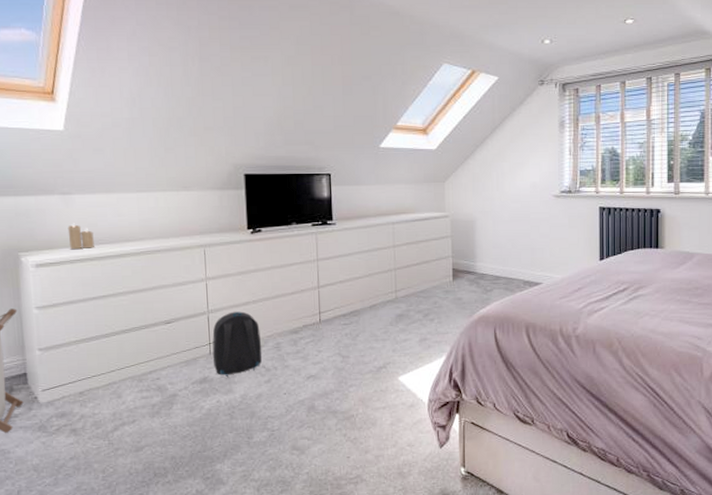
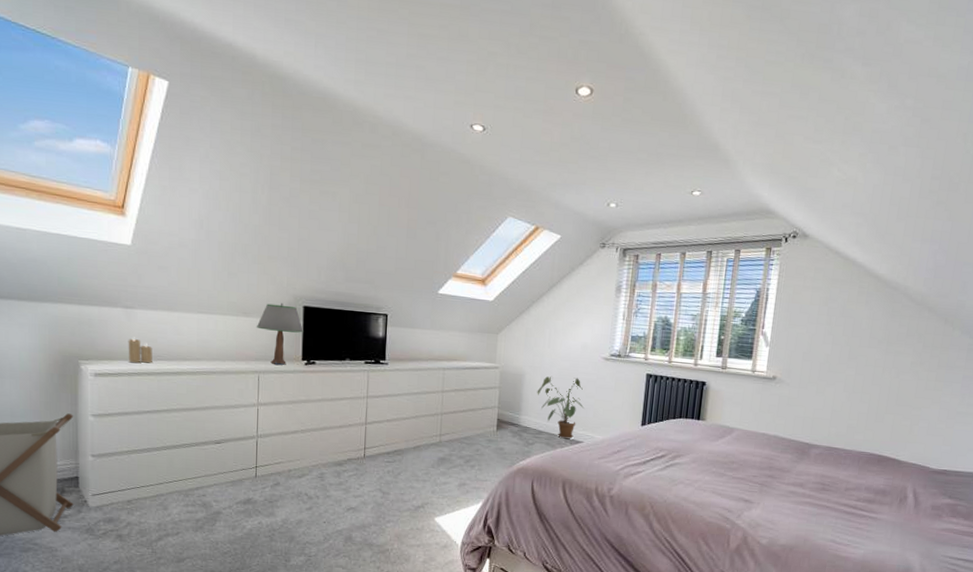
table lamp: none [197,172,246,237] -> present [256,302,303,366]
backpack: present [212,311,262,378] -> none [258,438,307,501]
house plant: none [490,218,540,282] -> present [537,376,584,439]

